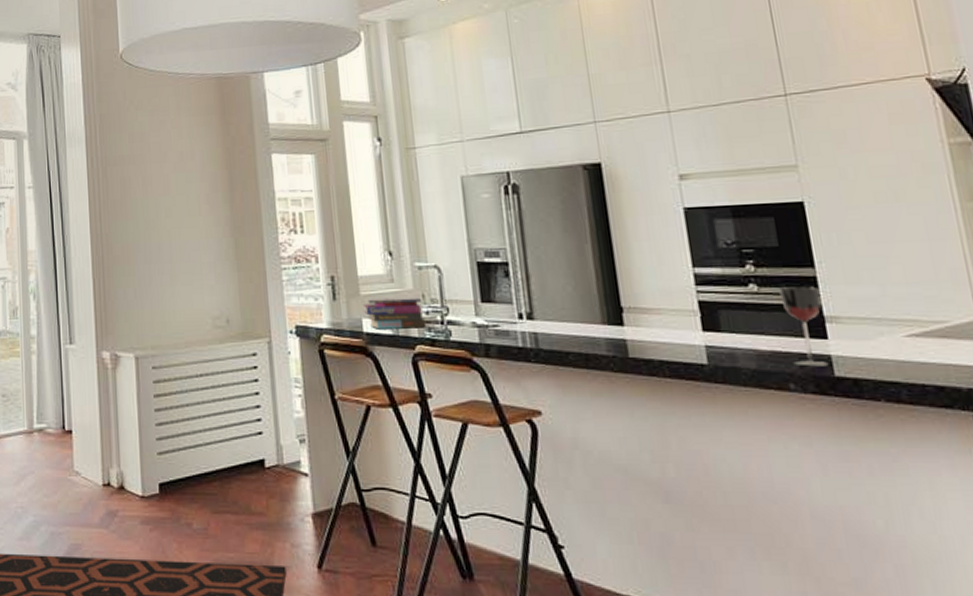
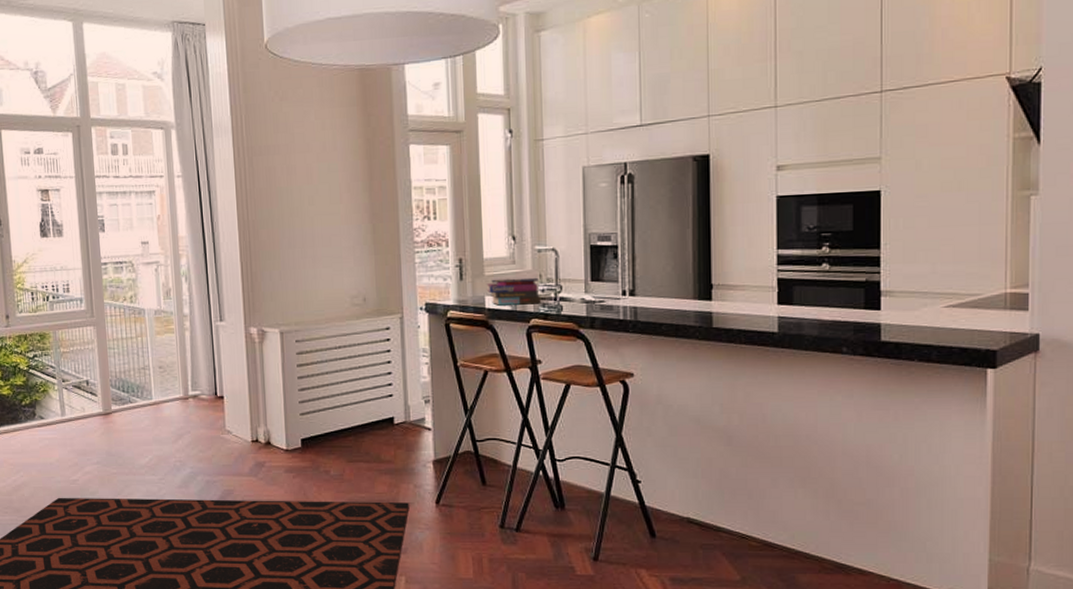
wineglass: present [779,286,829,367] -> none [847,265,881,333]

